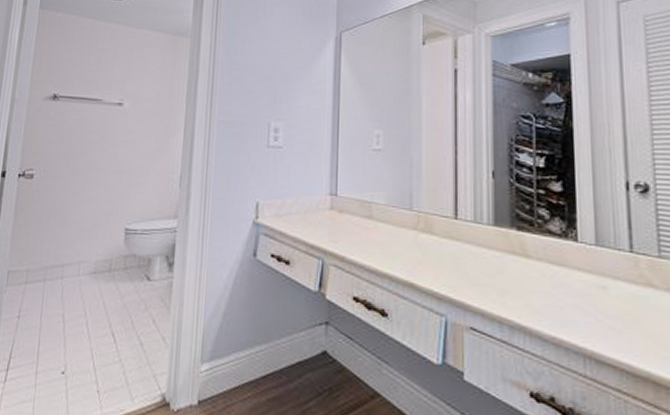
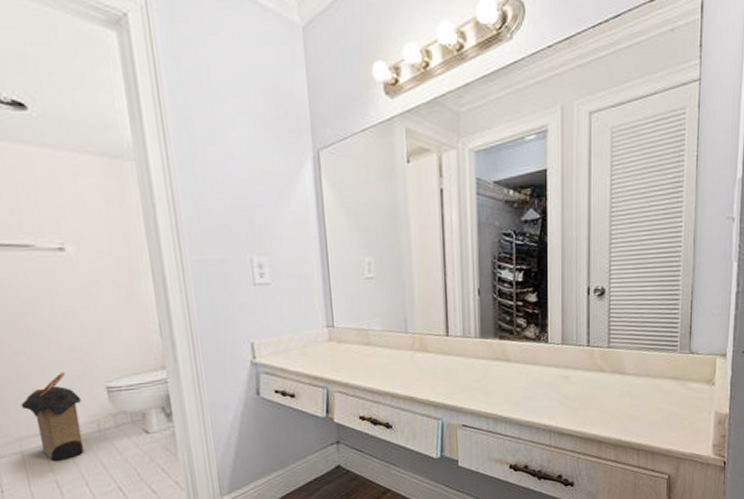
laundry hamper: none [55,210,103,295] -> present [20,372,85,461]

